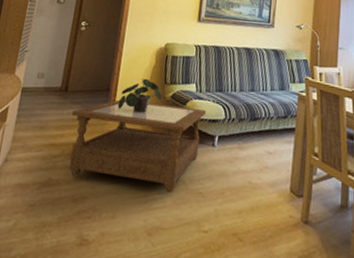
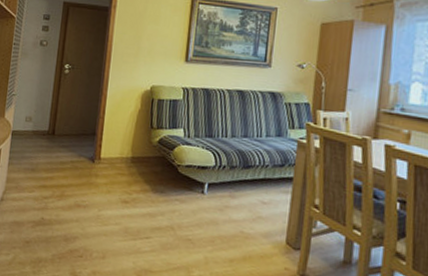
coffee table: present [69,99,206,193] -> none [59,143,195,238]
potted plant: present [117,78,162,113] -> none [104,122,149,158]

